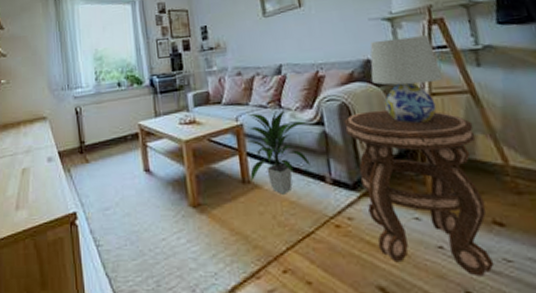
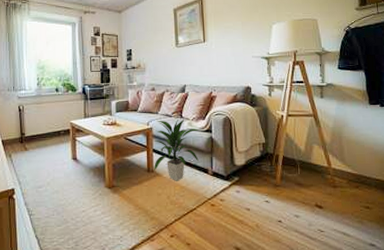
side table: present [344,109,495,277] -> none [226,124,313,241]
table lamp: present [370,35,442,124] -> none [248,72,297,135]

